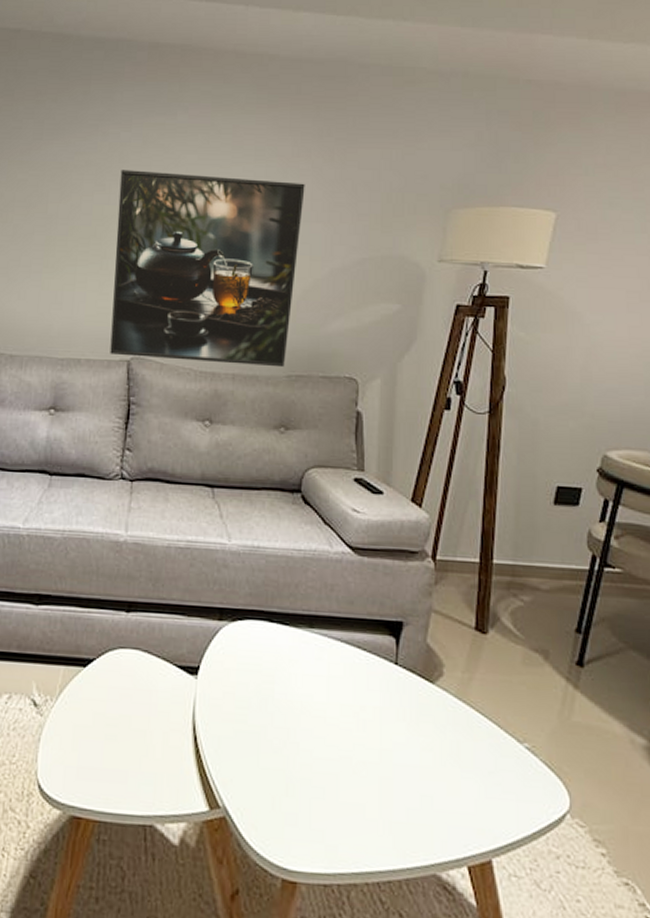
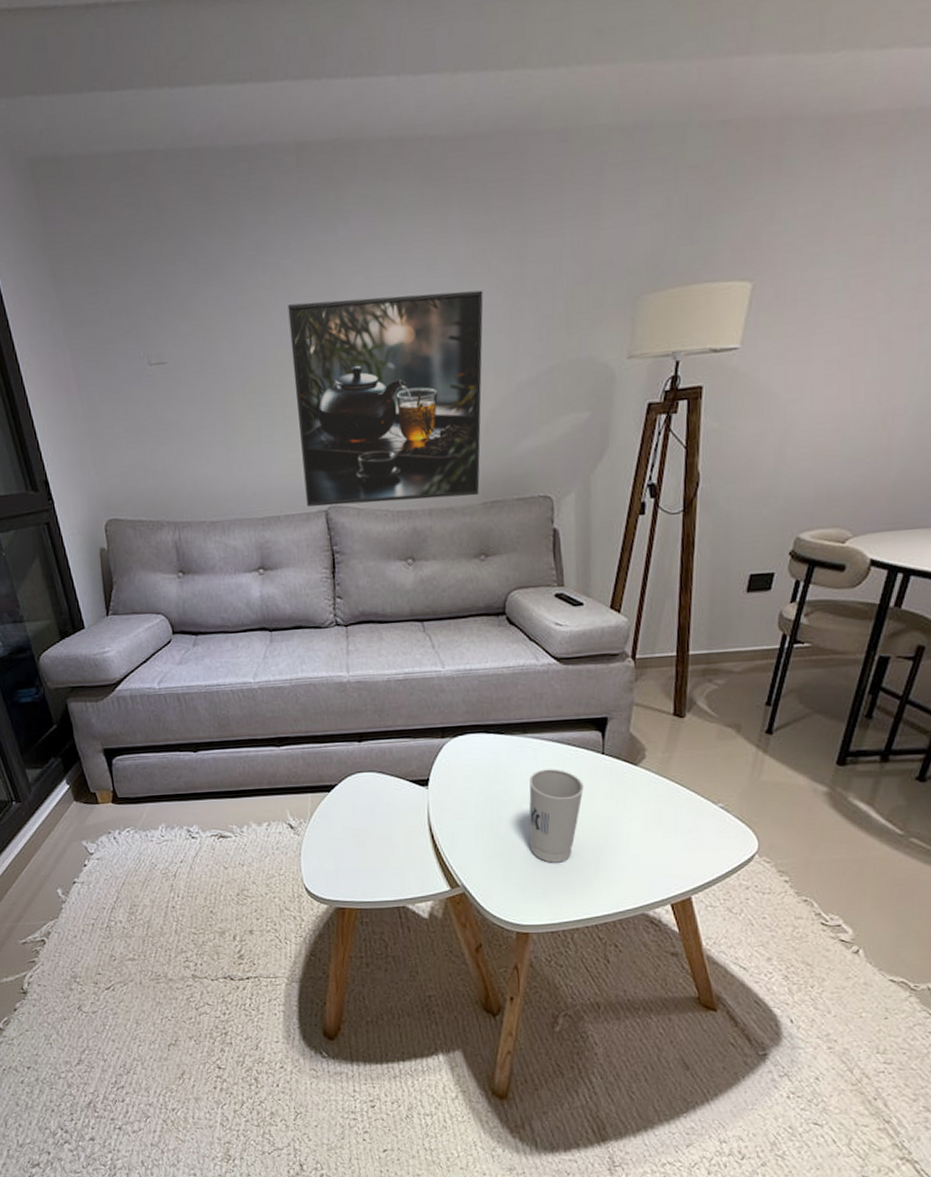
cup: none [306,673,373,793] -> present [529,769,584,863]

